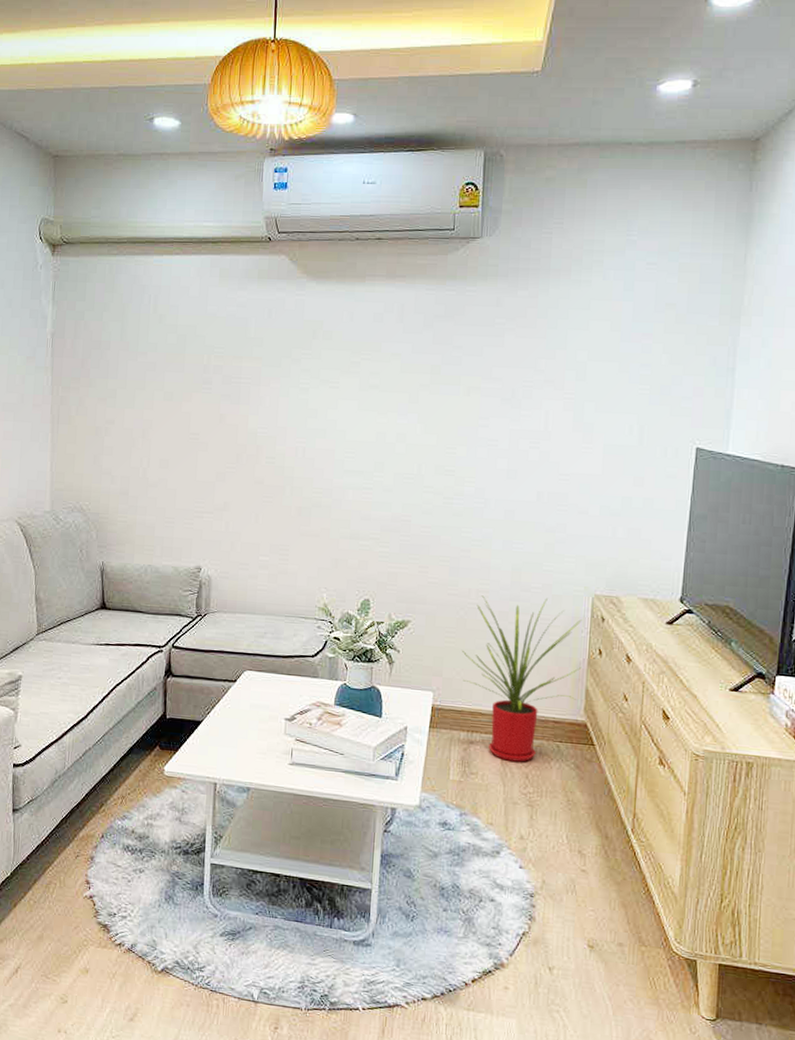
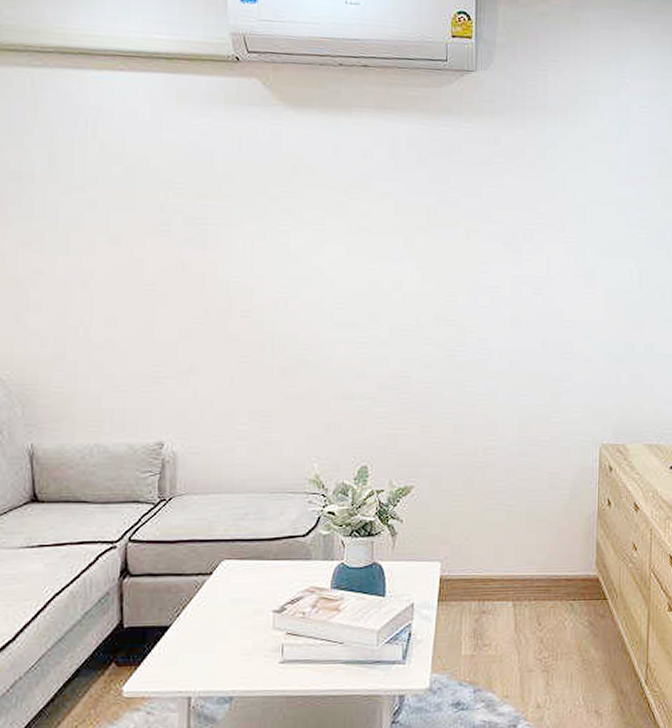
house plant: present [462,595,582,762] -> none [470,451,592,627]

